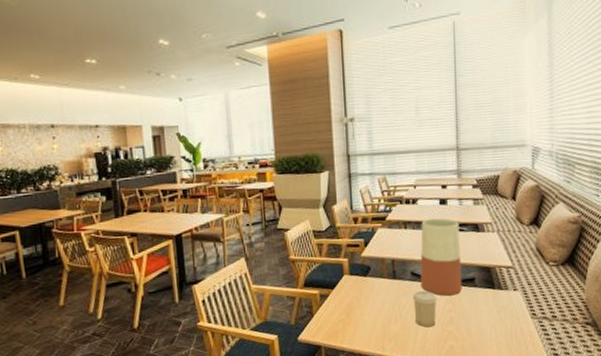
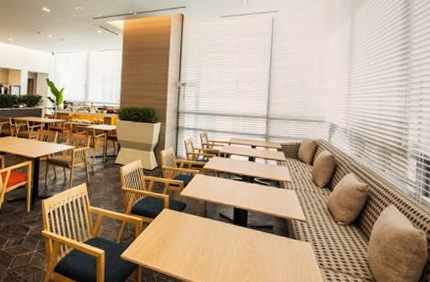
cup: present [413,290,437,328] -> none [219,230,240,263]
vase: present [420,218,462,296] -> none [227,171,264,238]

